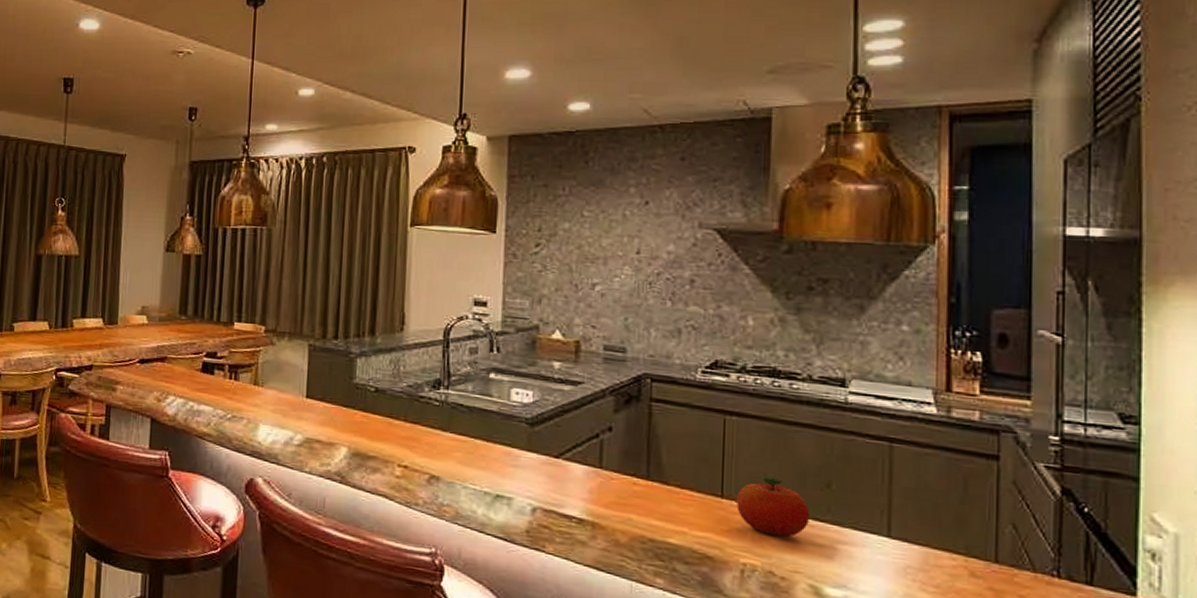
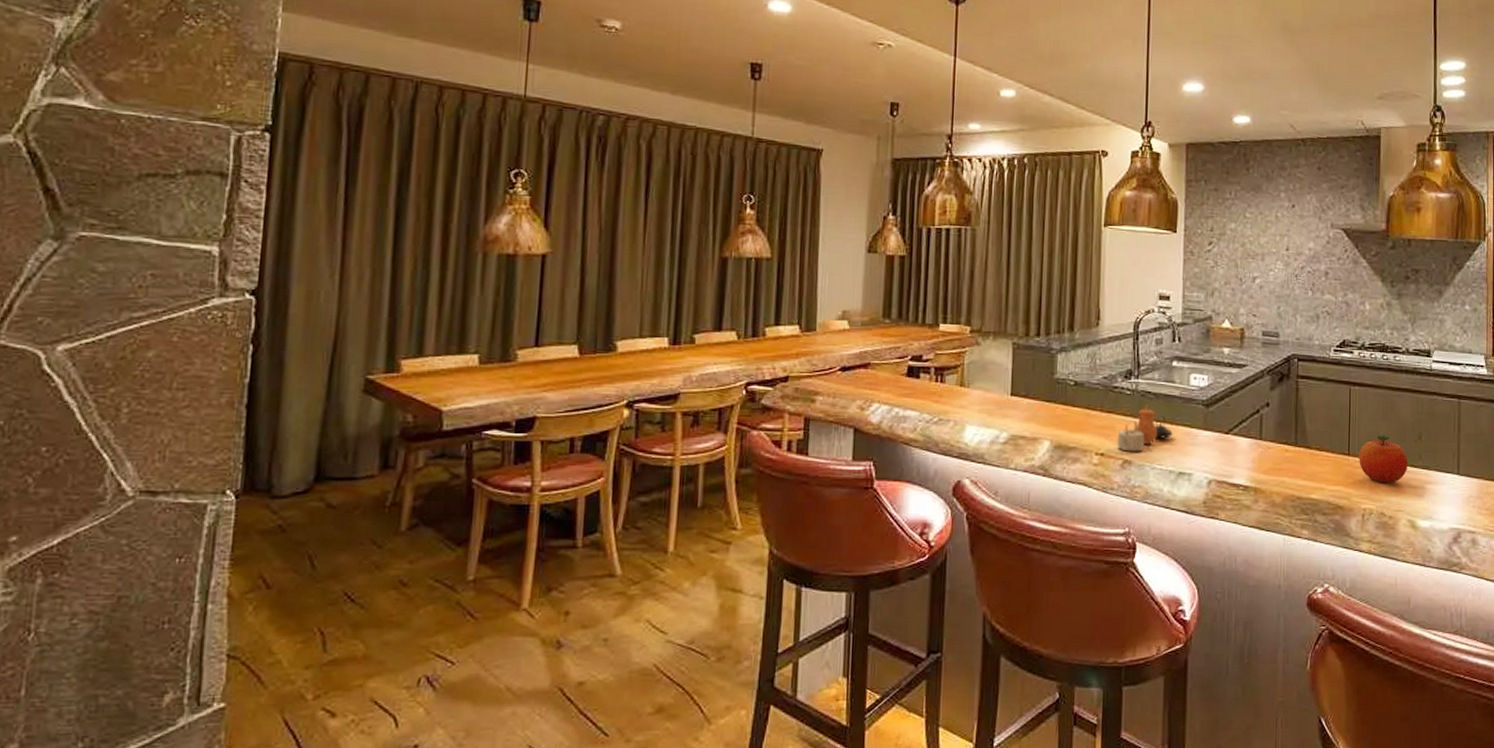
teapot: none [422,418,489,468] -> present [1117,405,1173,452]

